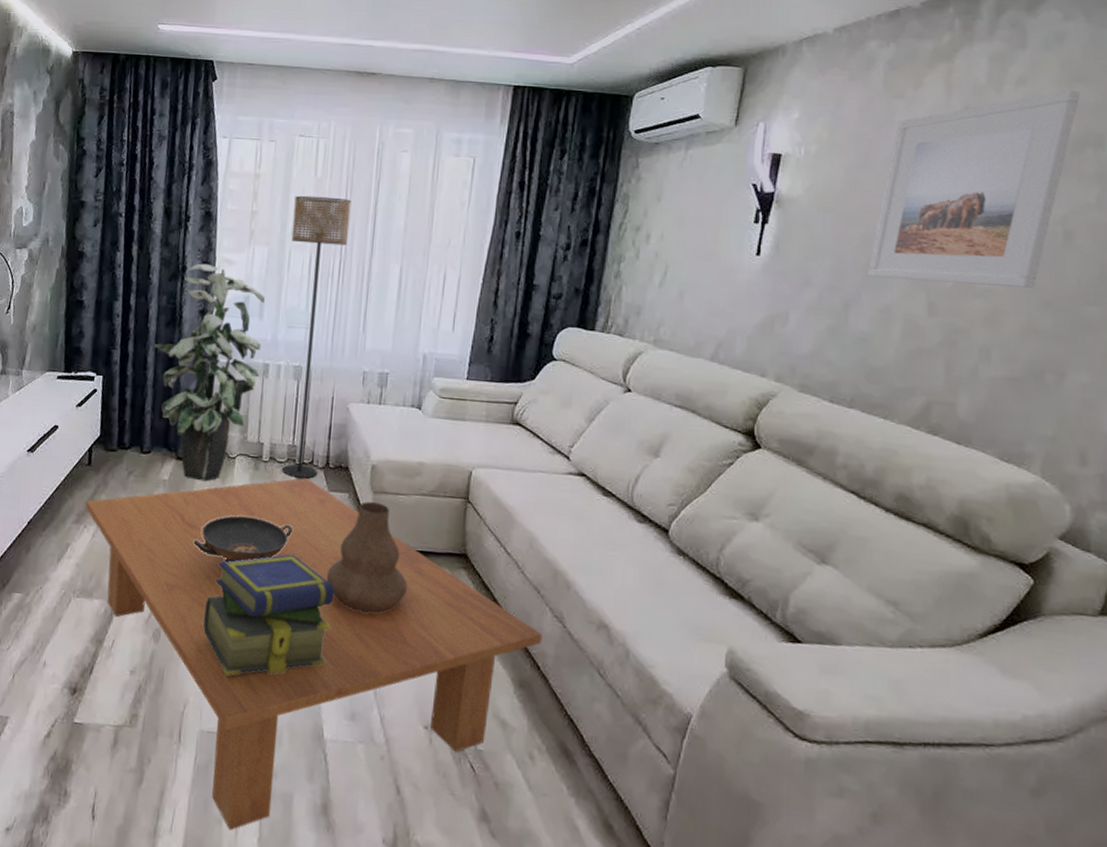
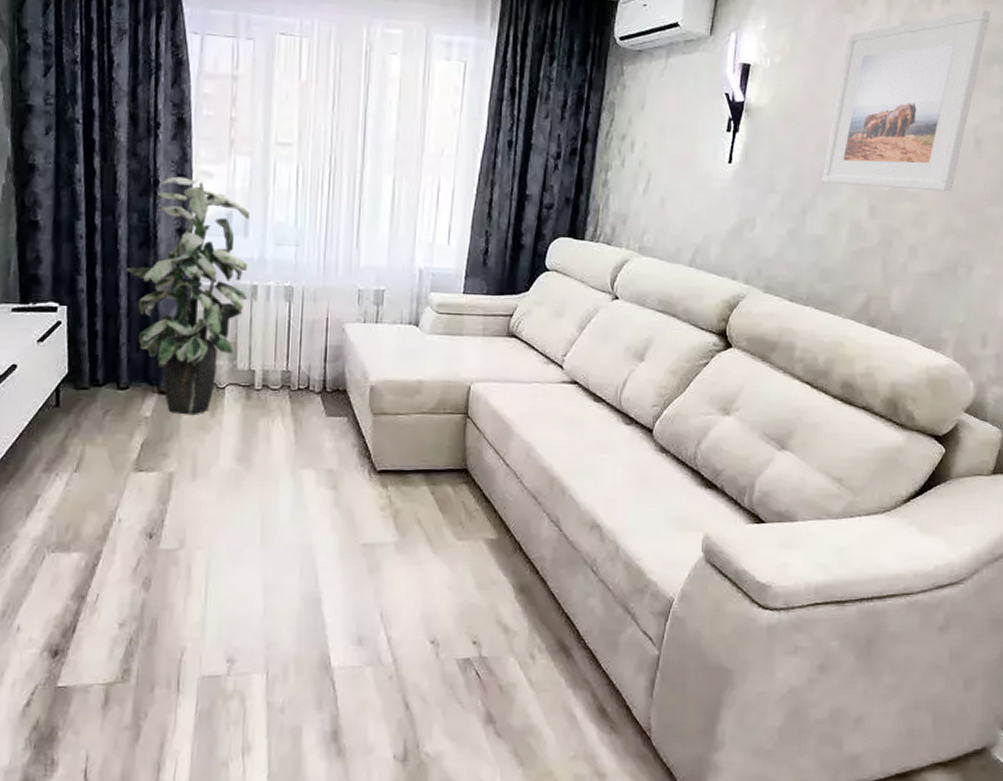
coffee table: present [86,478,543,831] -> none [56,404,541,772]
decorative bowl: present [193,515,293,563] -> none [182,449,290,500]
stack of books: present [203,554,335,676] -> none [197,484,337,617]
floor lamp: present [281,195,352,479] -> none [275,100,340,405]
vase: present [326,501,408,614] -> none [327,424,411,536]

